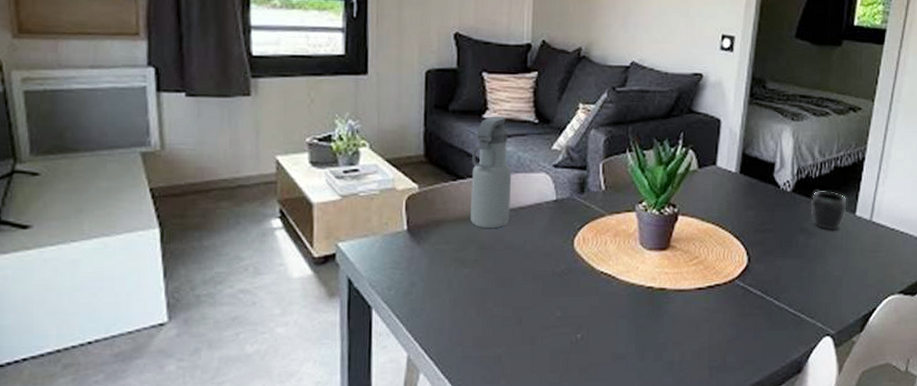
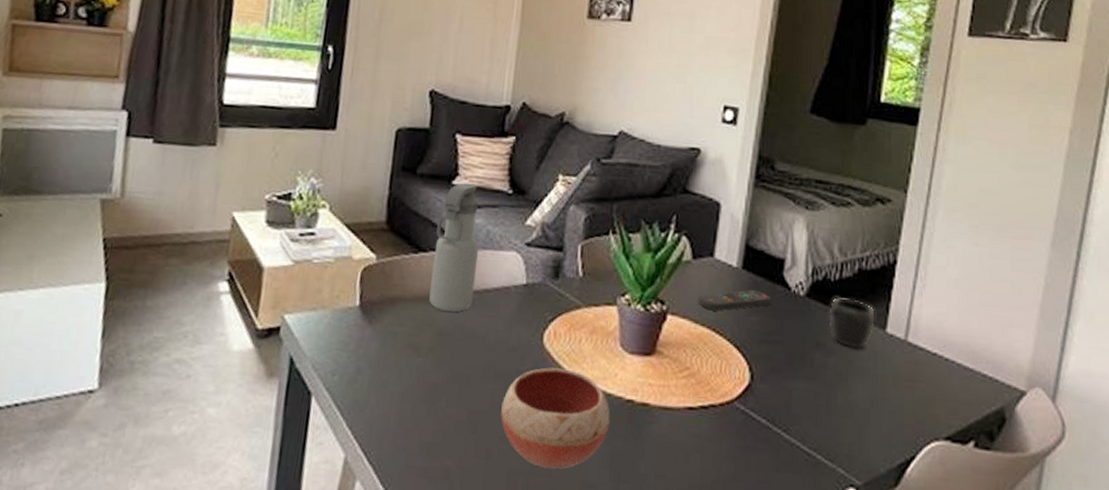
bowl: none [541,267,634,346] -> present [501,367,610,469]
remote control: none [703,190,765,210] -> present [697,290,772,311]

